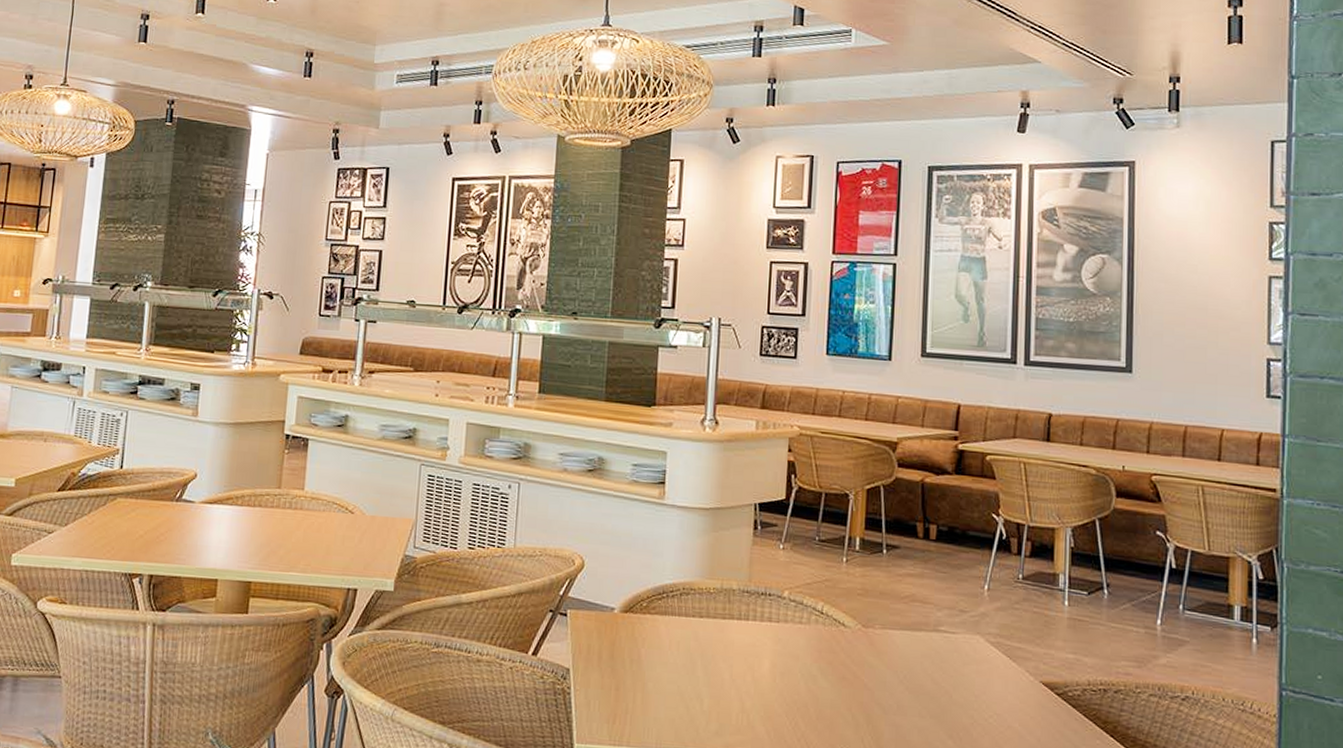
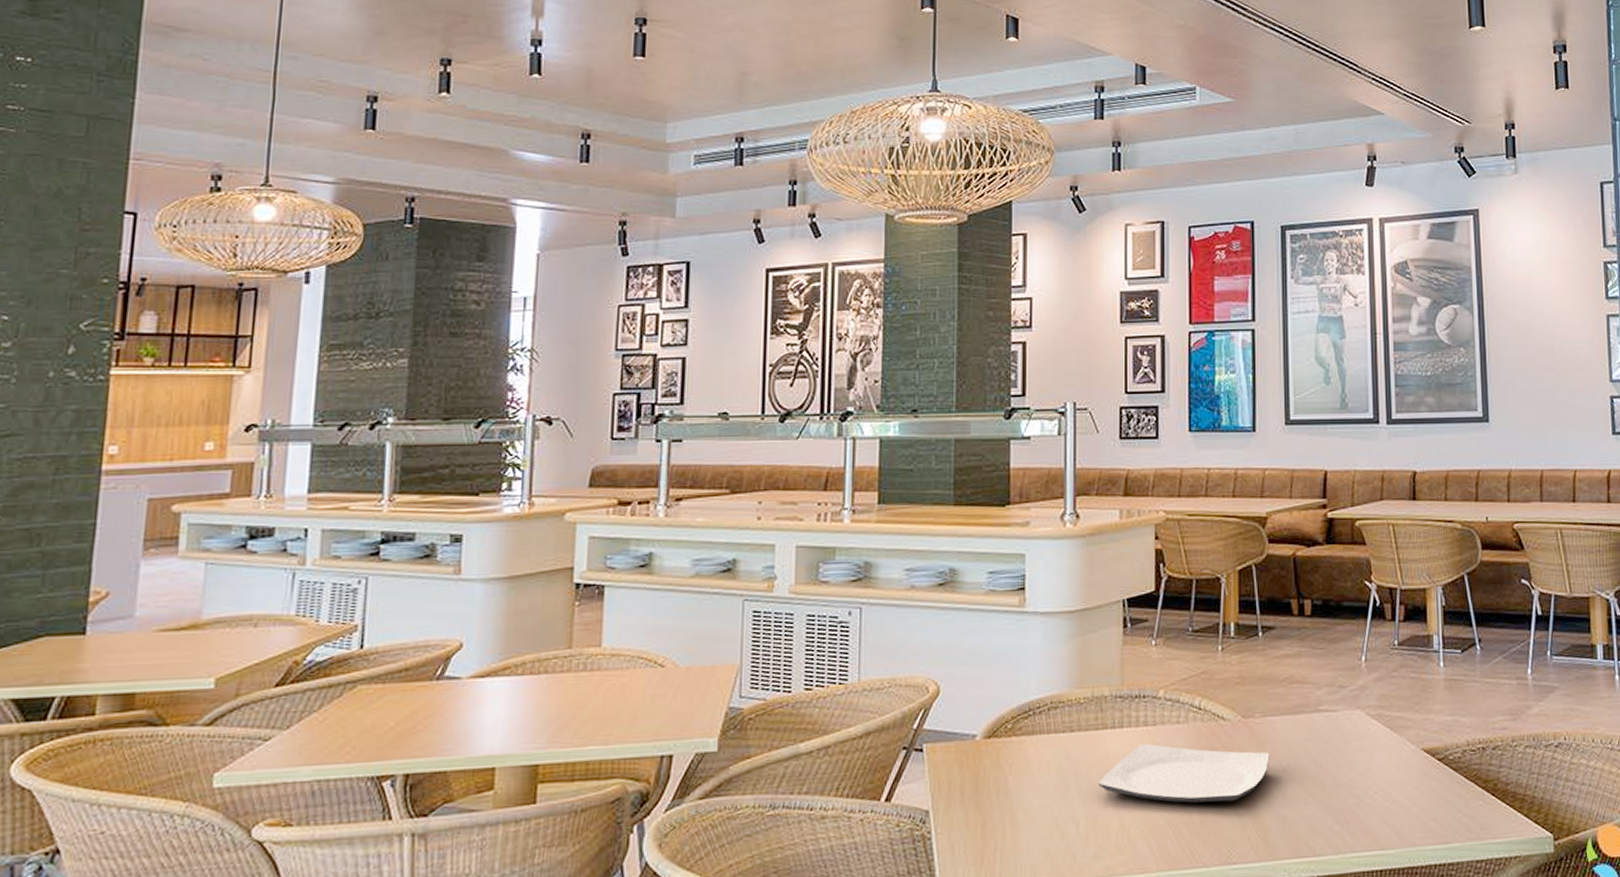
plate: none [722,637,887,703] -> present [1098,743,1270,803]

